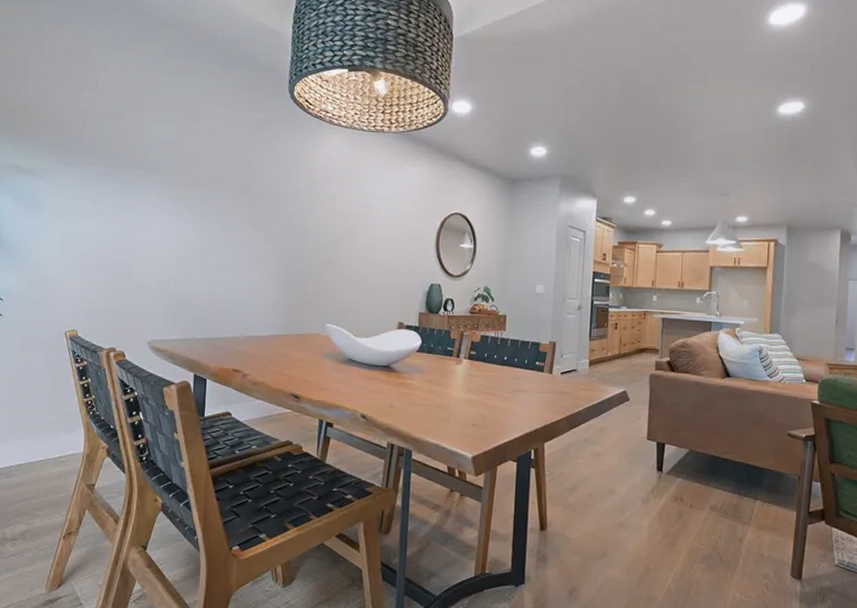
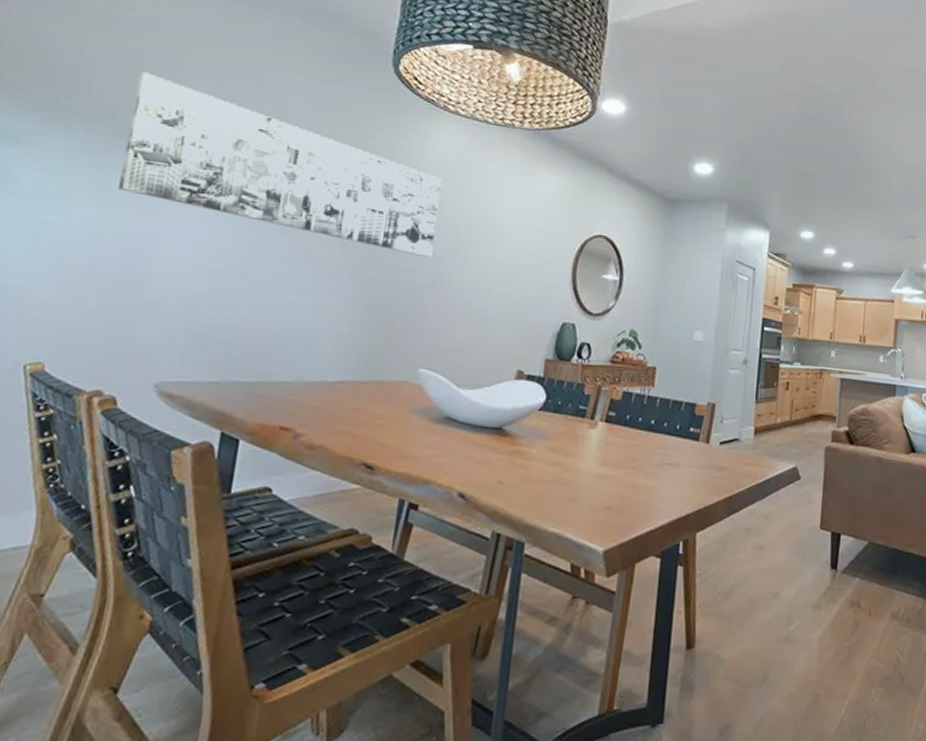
wall art: none [110,117,332,239] -> present [118,72,442,258]

